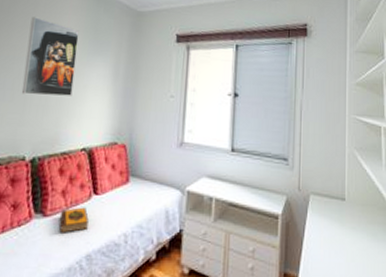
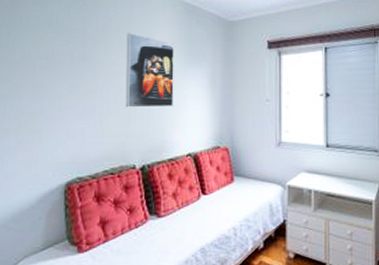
hardback book: present [59,207,89,233] -> none [173,206,200,231]

